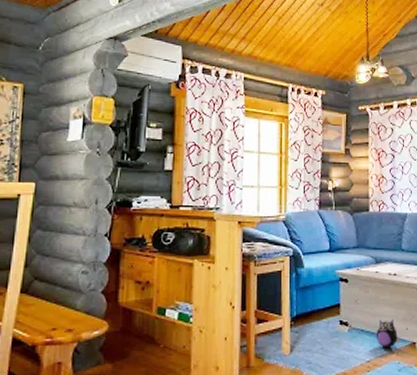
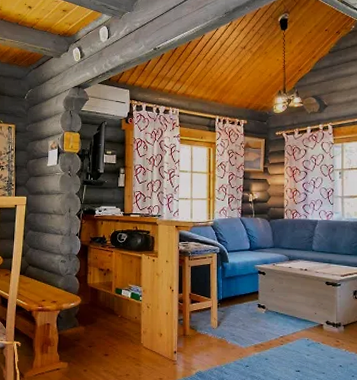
plush toy: present [376,319,401,349] -> none [288,305,311,328]

